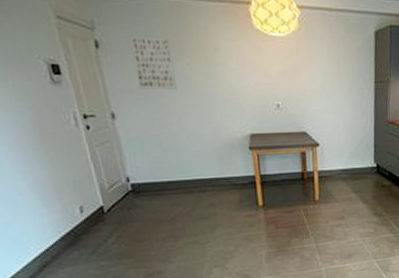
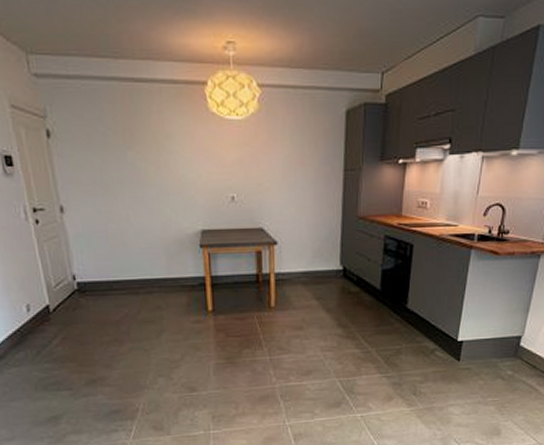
wall art: present [130,36,177,90] -> none [81,124,126,181]

